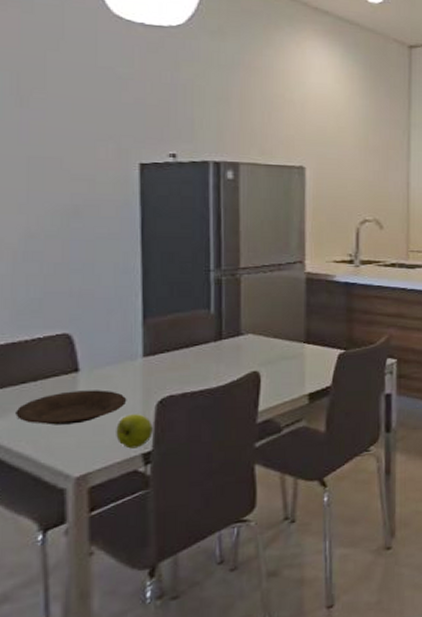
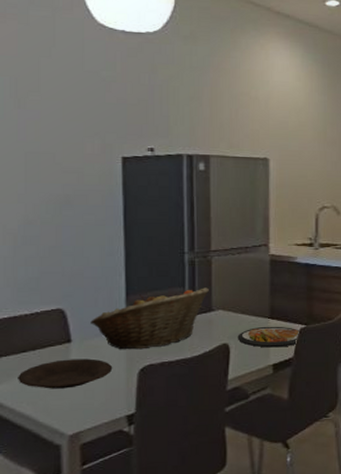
fruit basket: none [102,309,237,380] -> present [90,287,209,350]
apple: present [116,414,153,449] -> none [104,380,135,411]
dish: none [269,351,339,376] -> present [237,326,300,348]

